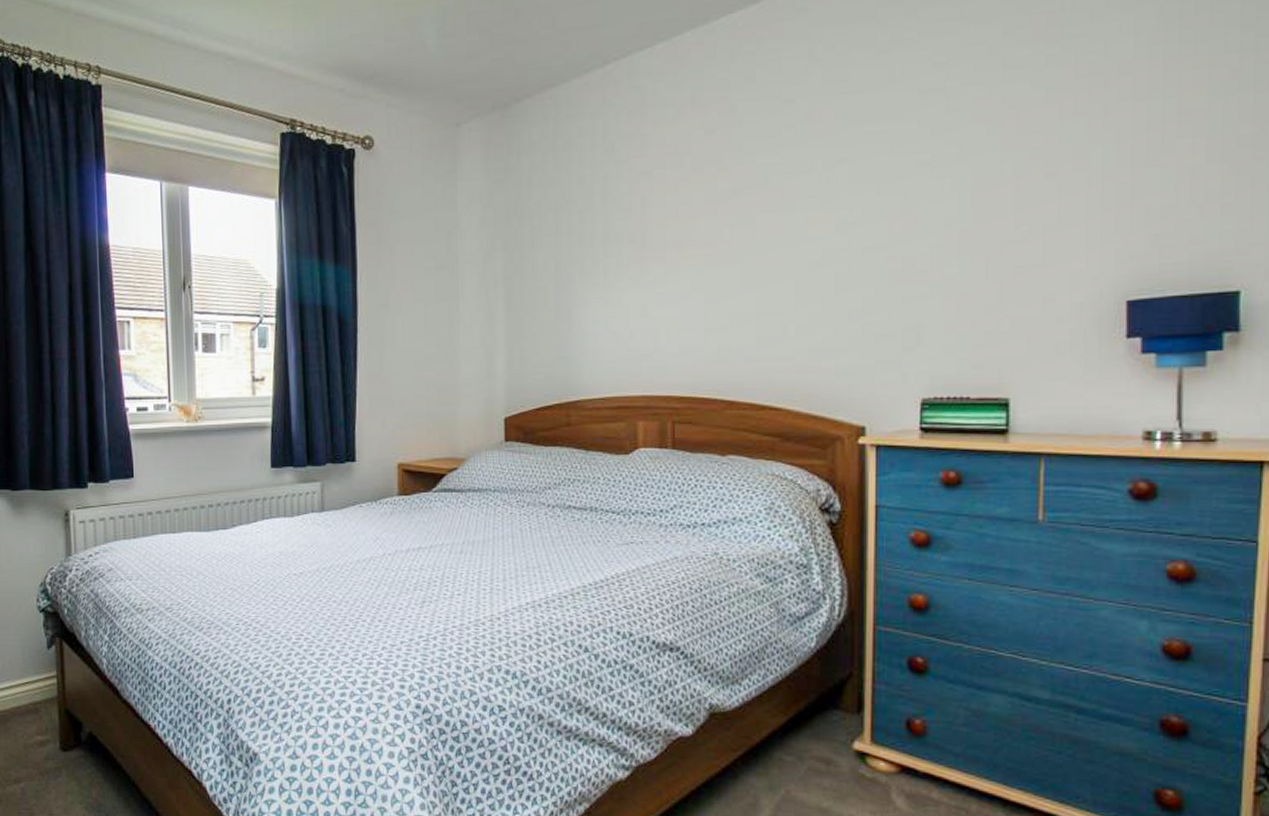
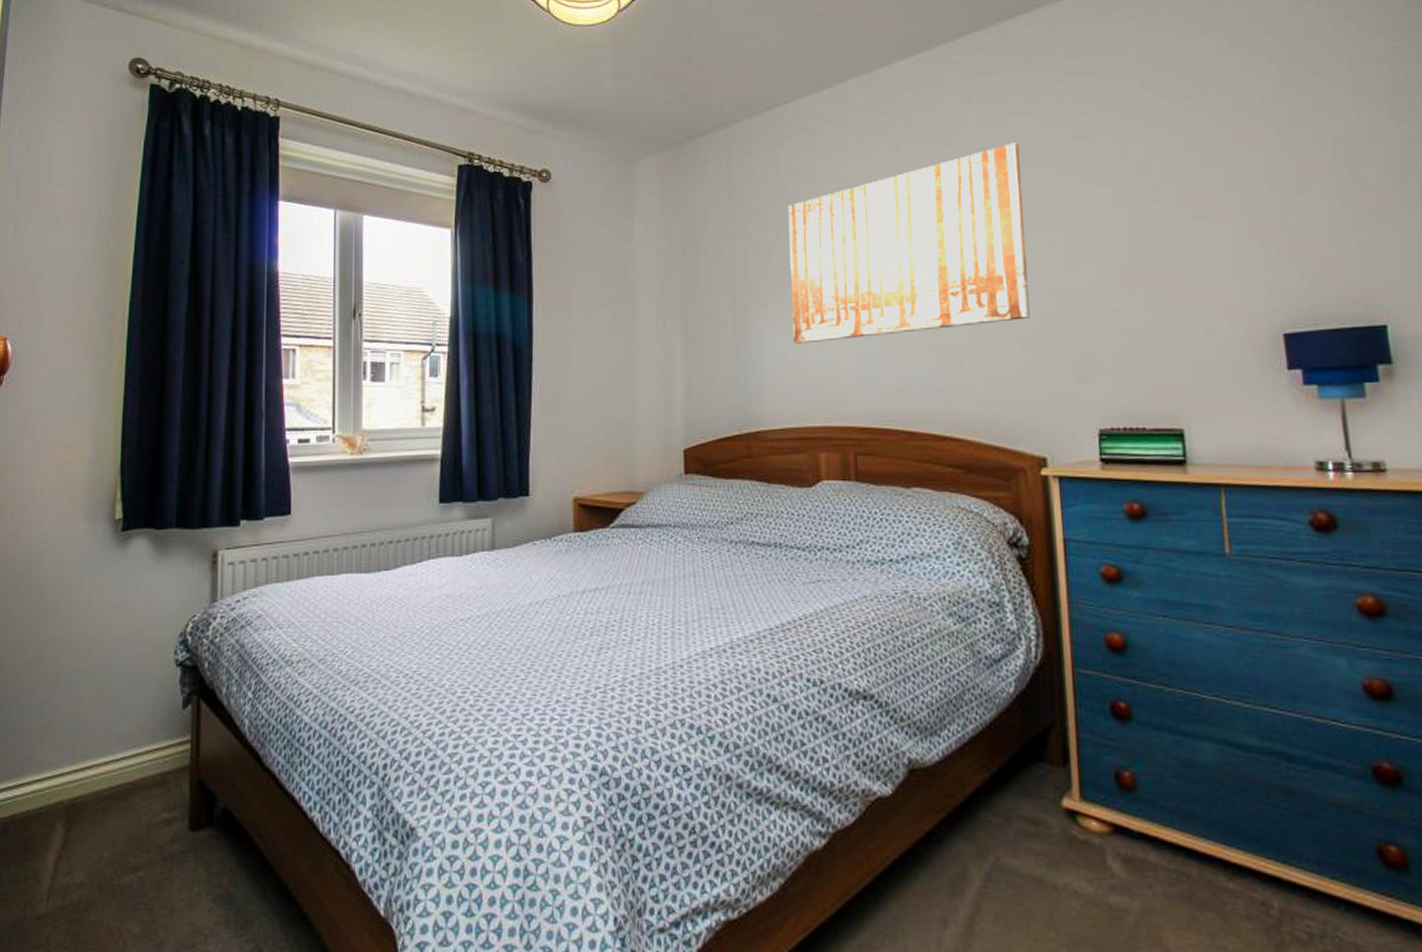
wall art: none [615,98,863,314] -> present [788,142,1030,344]

